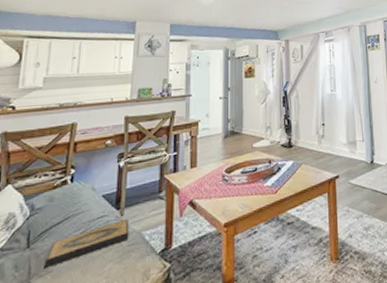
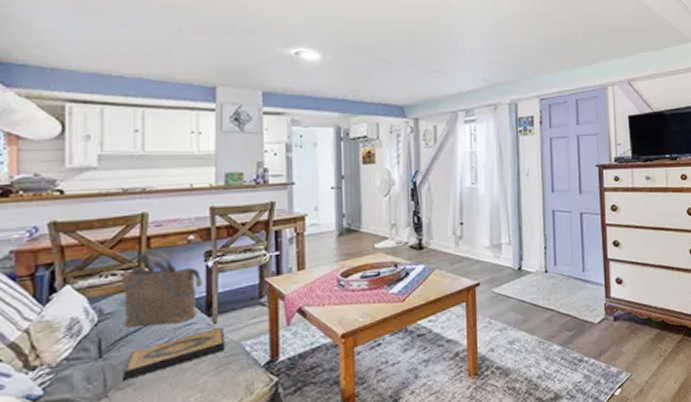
tote bag: none [48,152,115,220] -> present [120,249,203,327]

